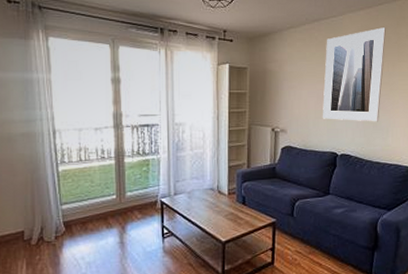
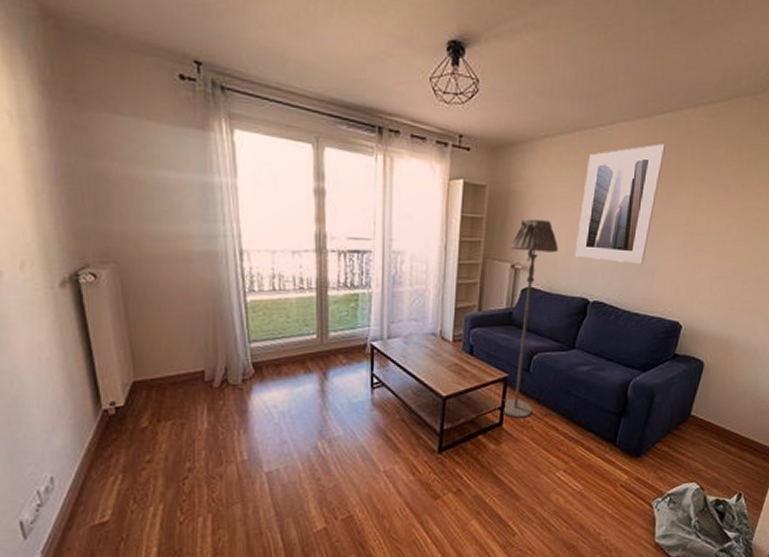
floor lamp: none [270,92,309,257] -> present [503,219,559,418]

